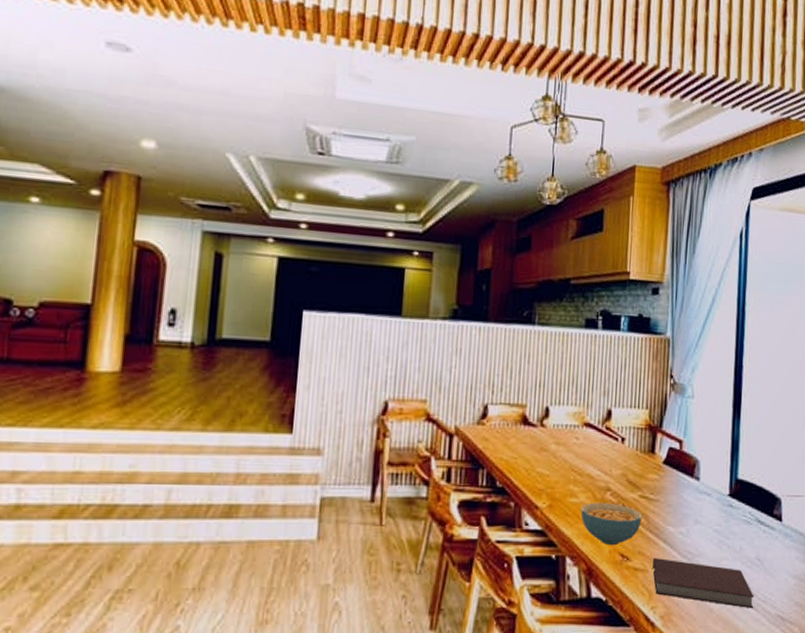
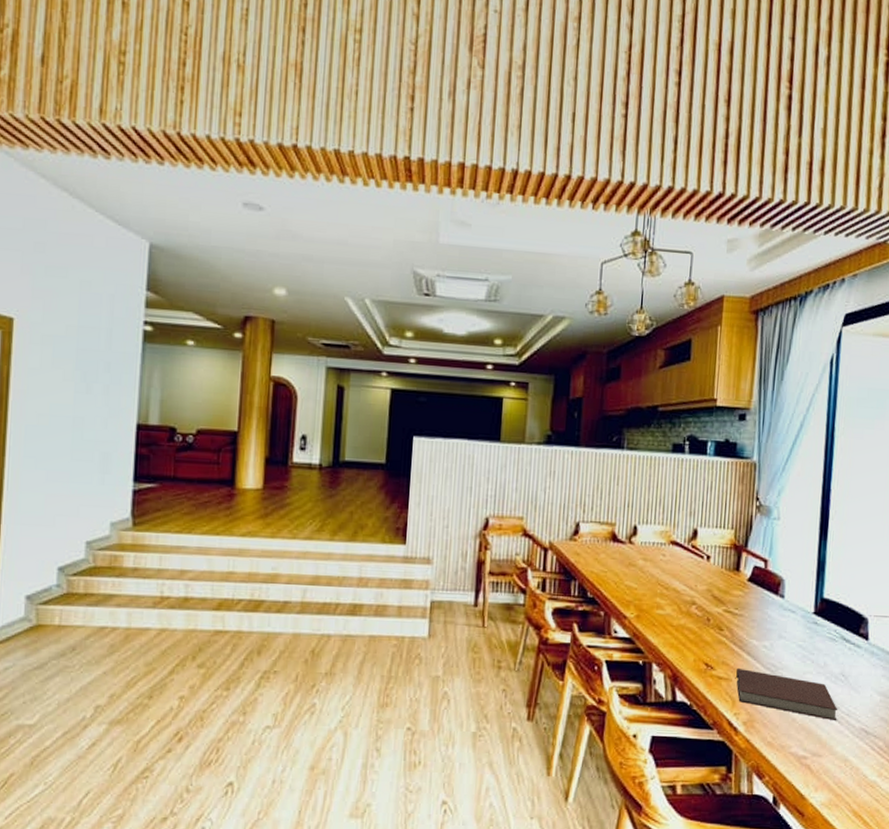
cereal bowl: present [580,502,642,546] -> none [667,614,726,655]

